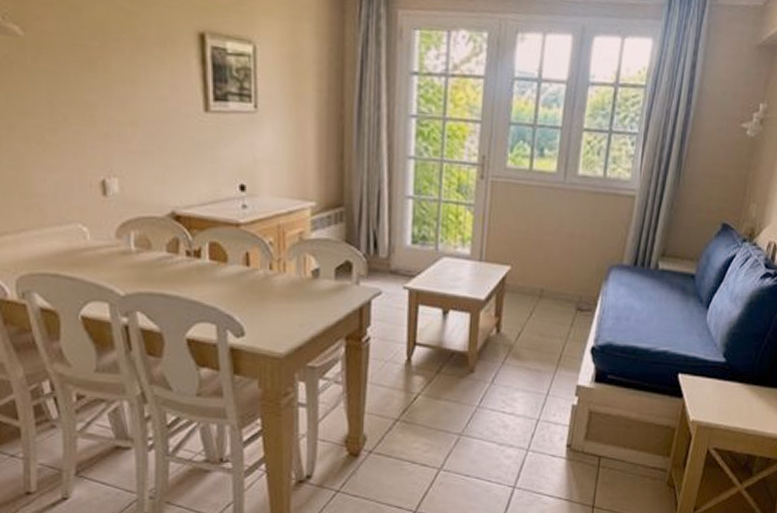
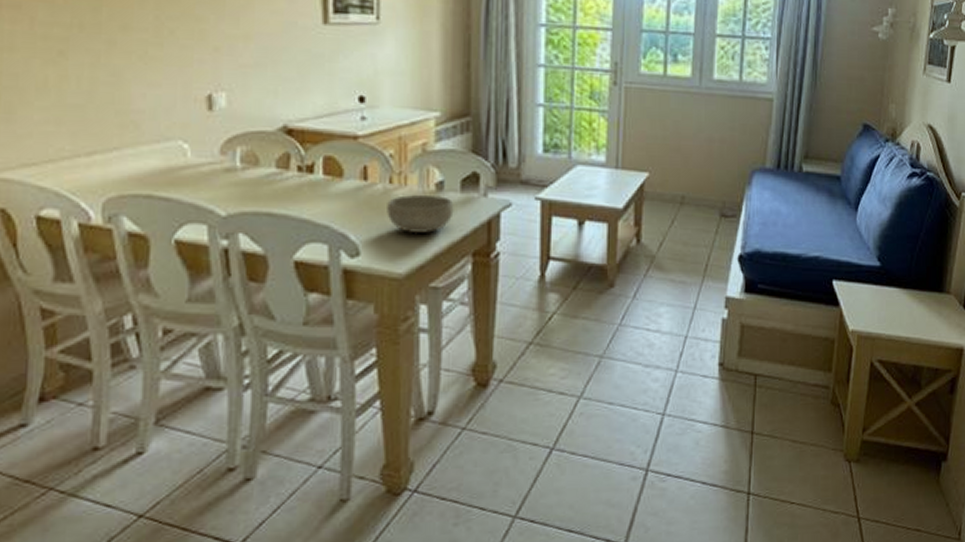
bowl: none [268,281,329,318] -> present [387,195,454,234]

